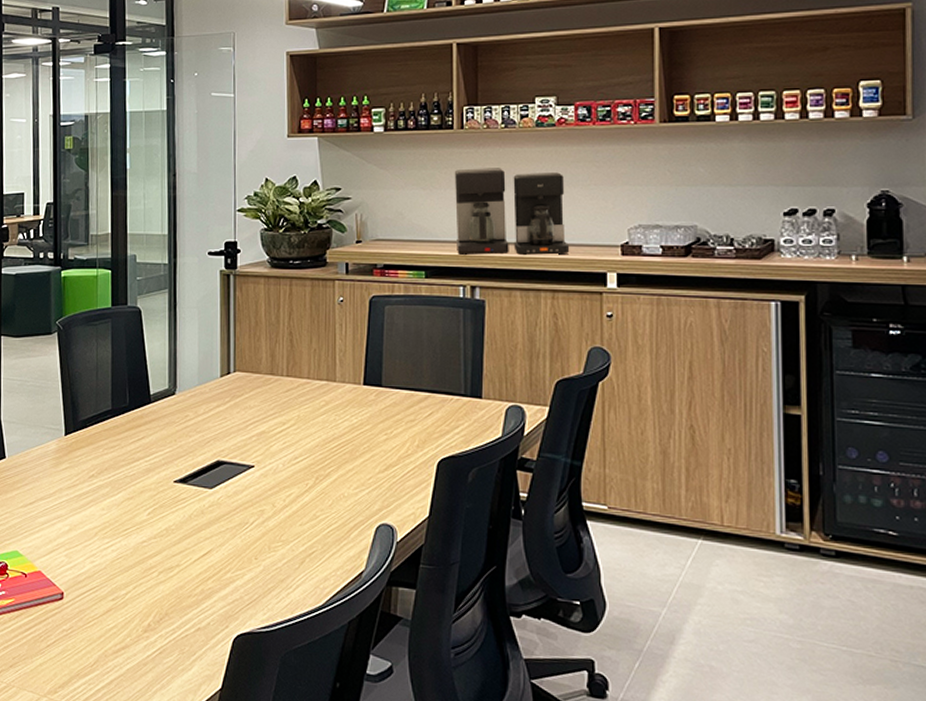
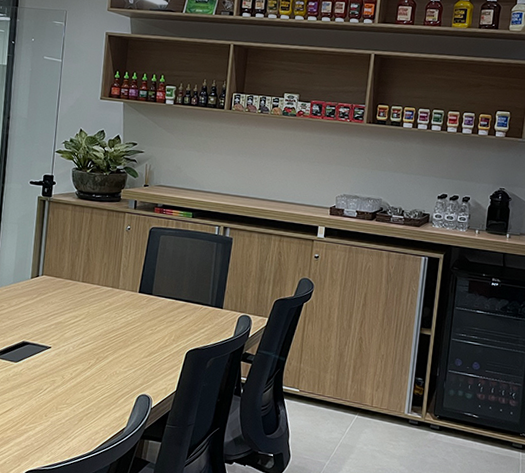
coffee maker: present [454,168,509,256] -> none [216,140,257,206]
coffee maker: present [513,172,570,256] -> none [257,148,297,211]

